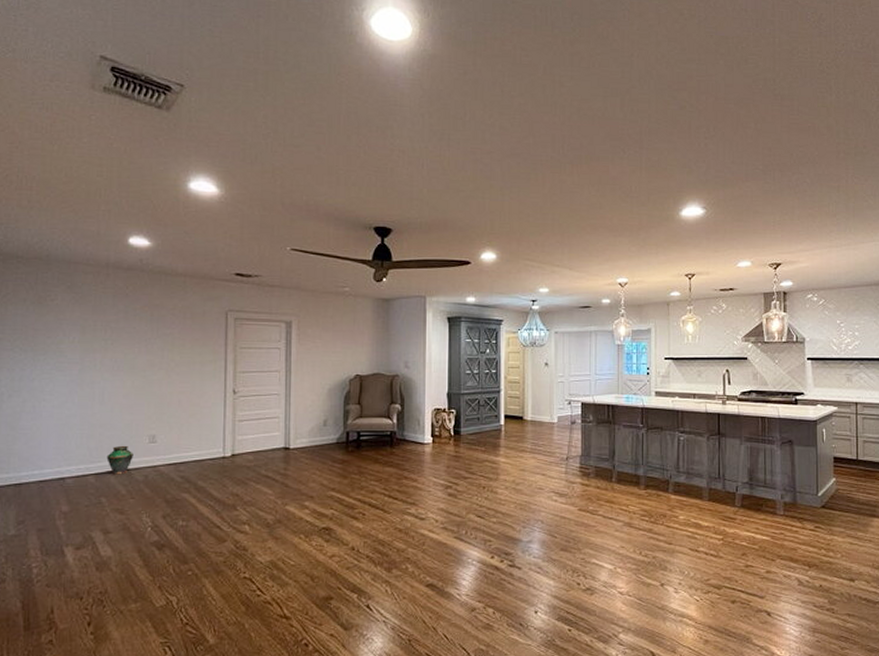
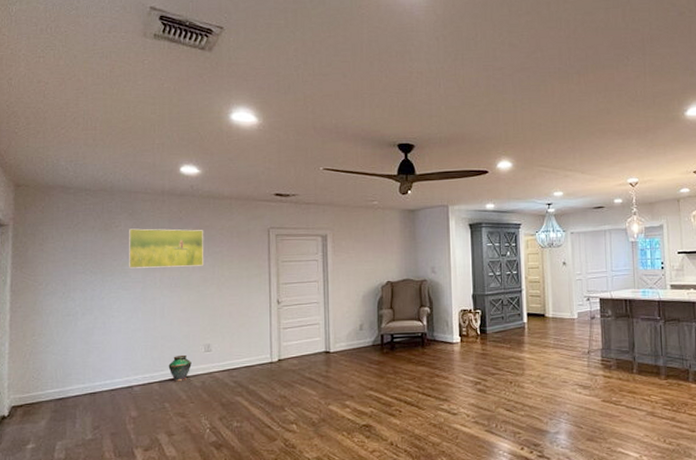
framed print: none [65,303,152,349] -> present [129,228,203,268]

